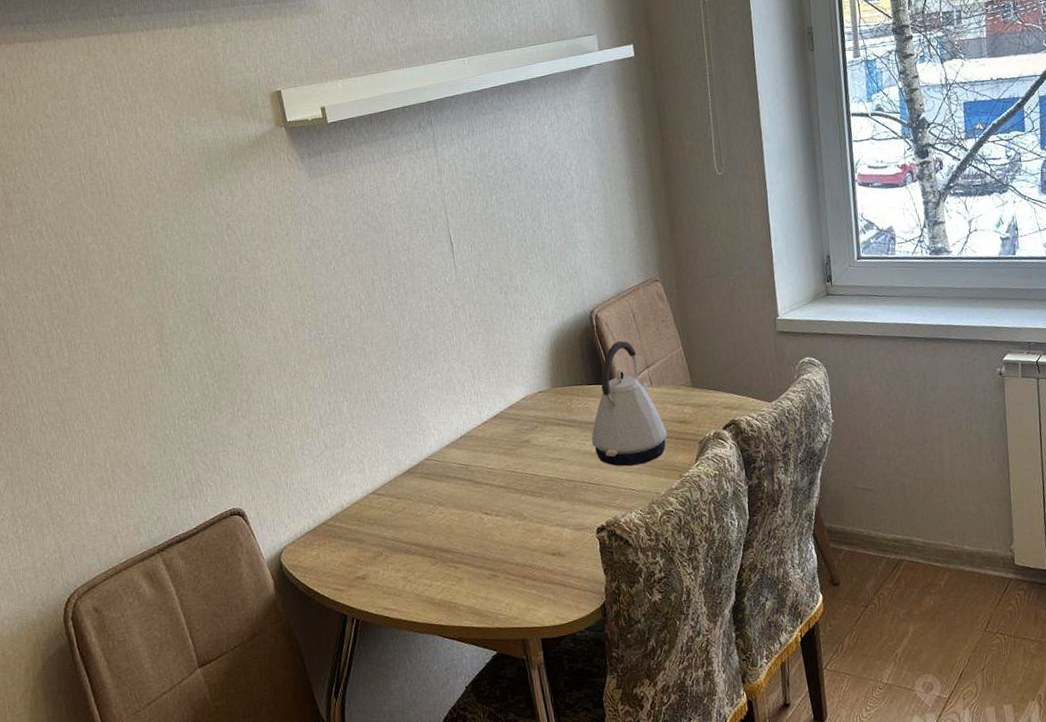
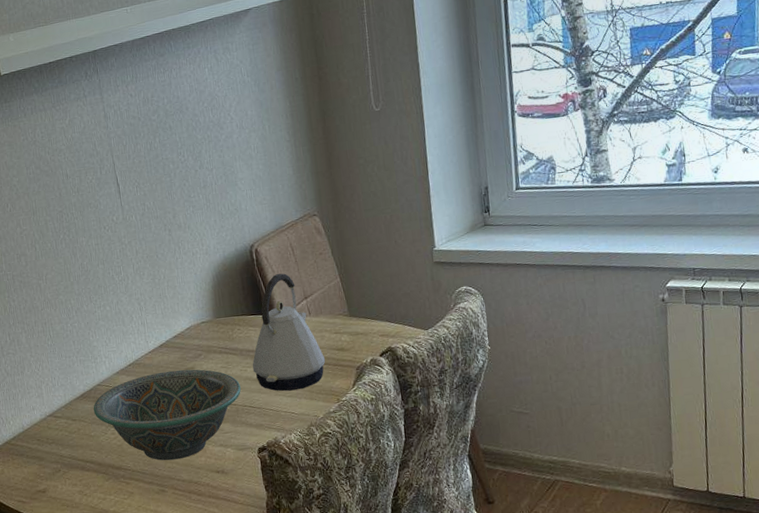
decorative bowl: none [420,442,579,543] -> present [93,369,241,461]

